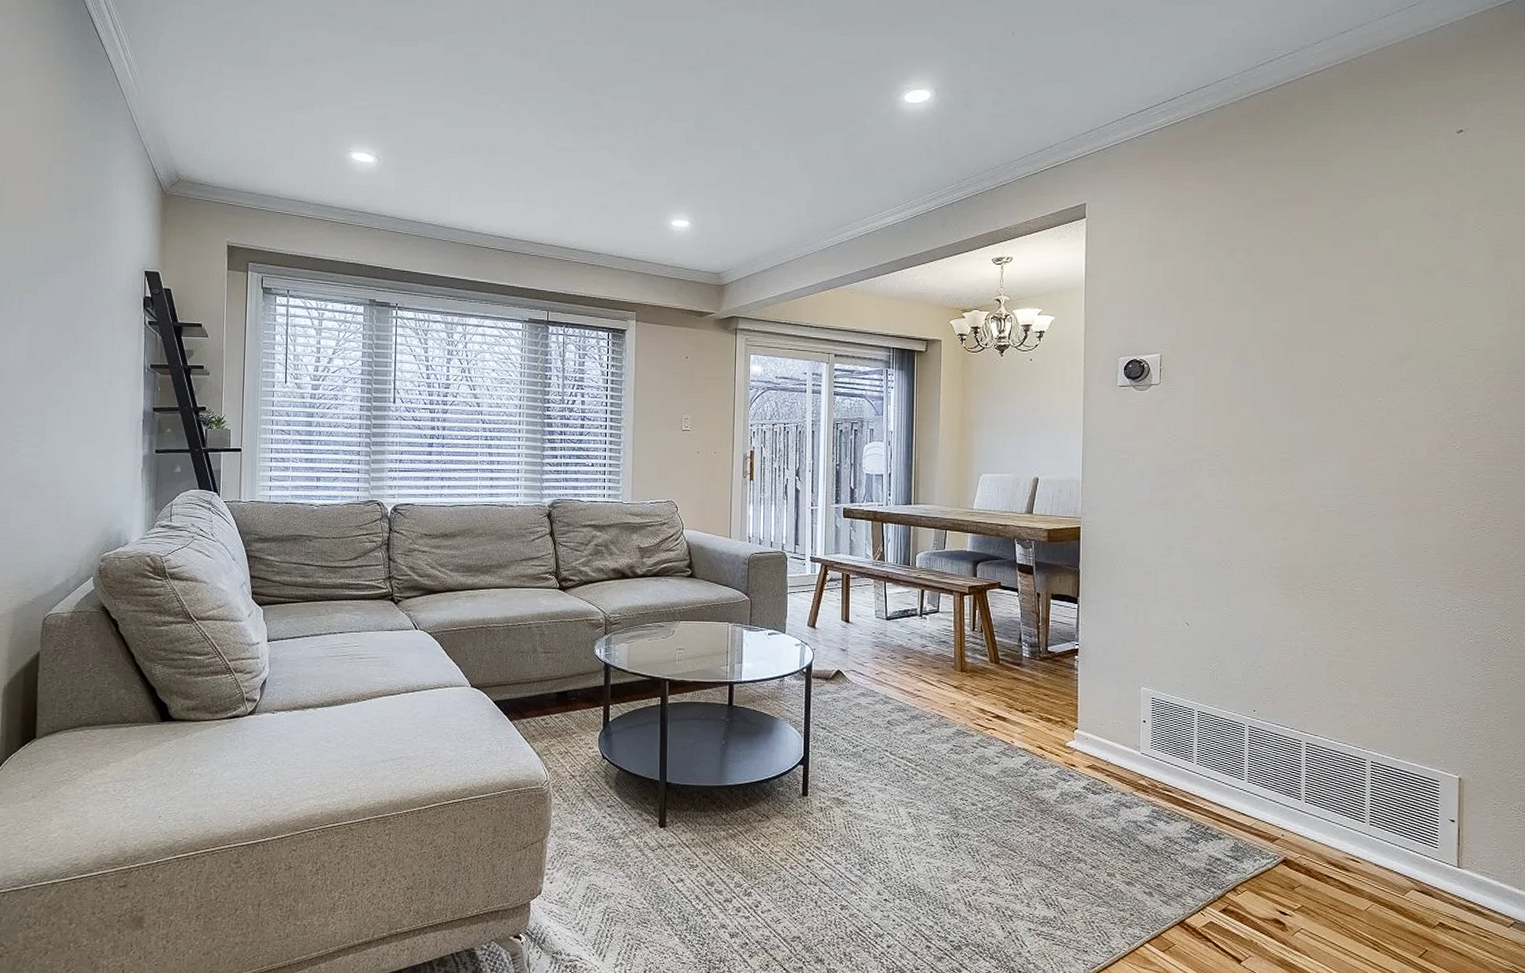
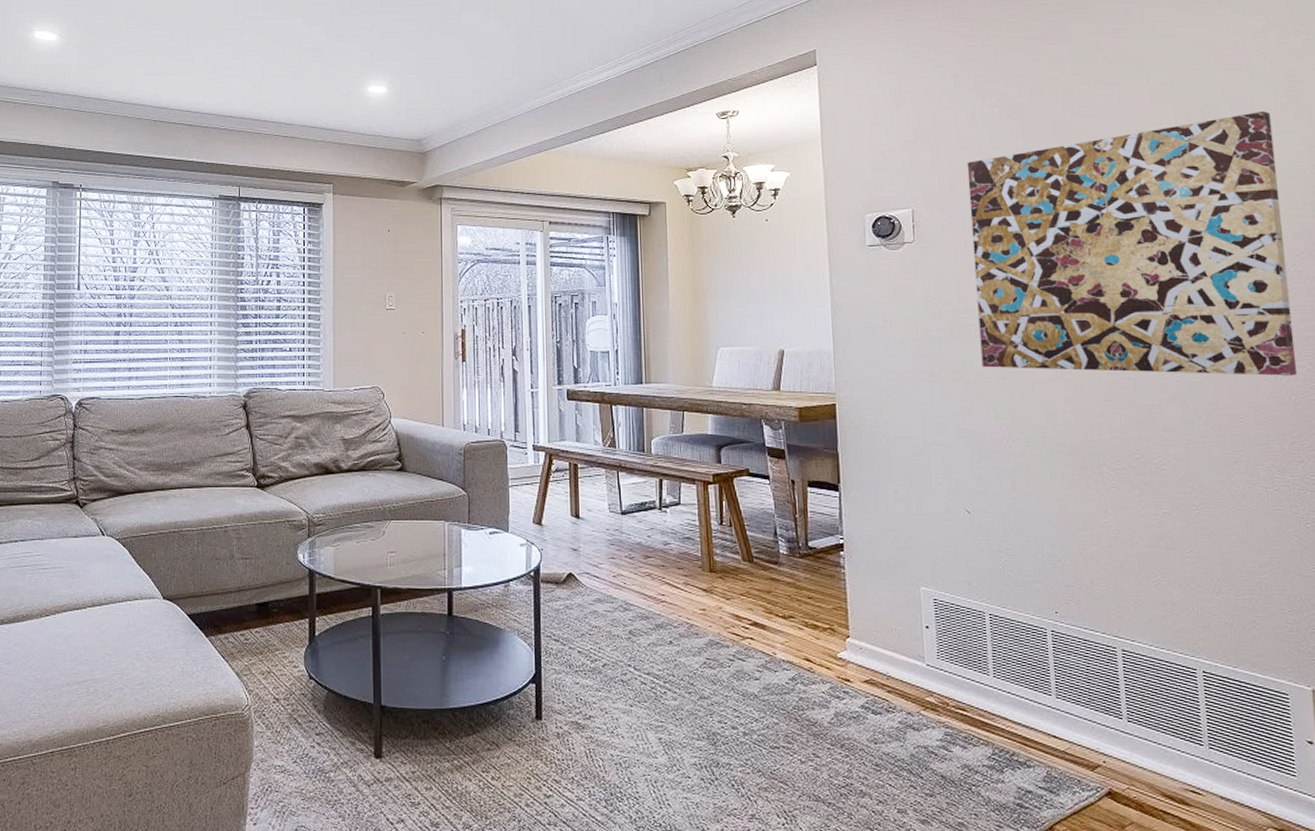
wall art: none [1210,276,1479,513] -> present [967,110,1298,376]

